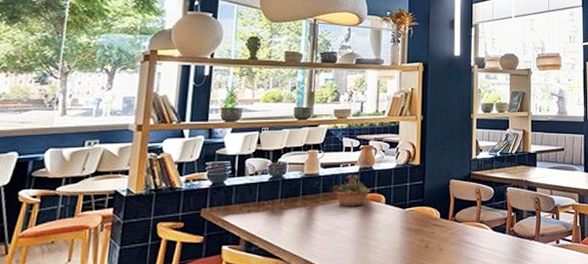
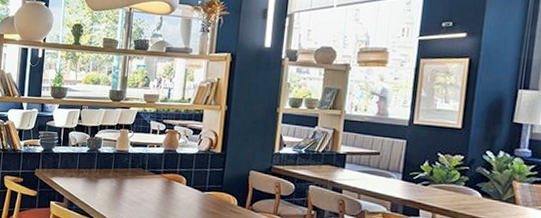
succulent planter: present [332,175,371,207] -> none [139,155,173,184]

